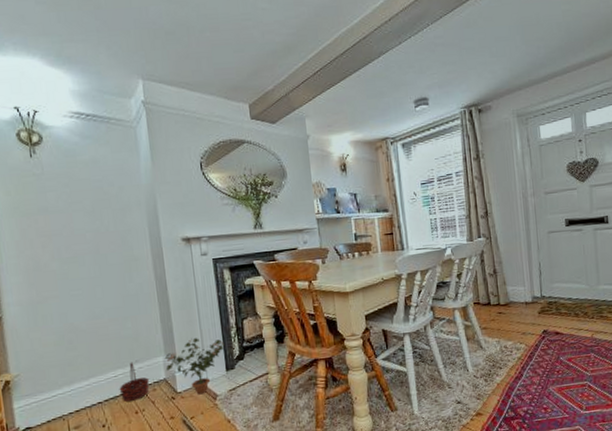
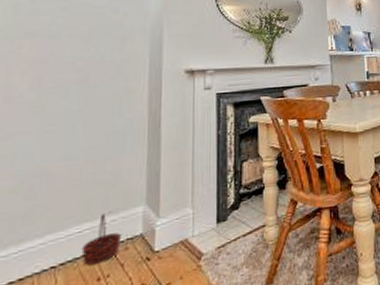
potted plant: present [164,338,225,395] -> none [144,183,218,254]

